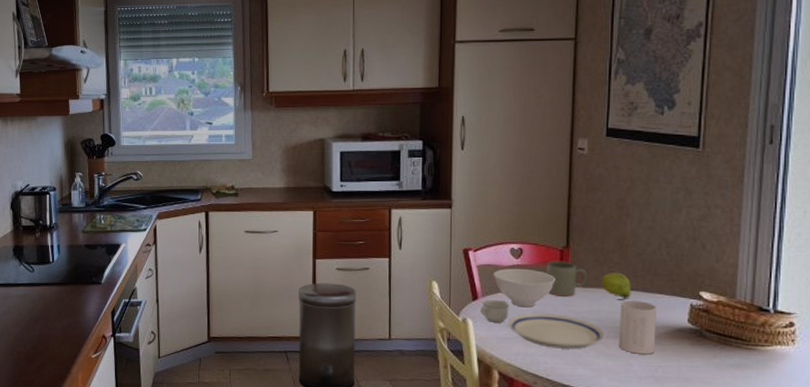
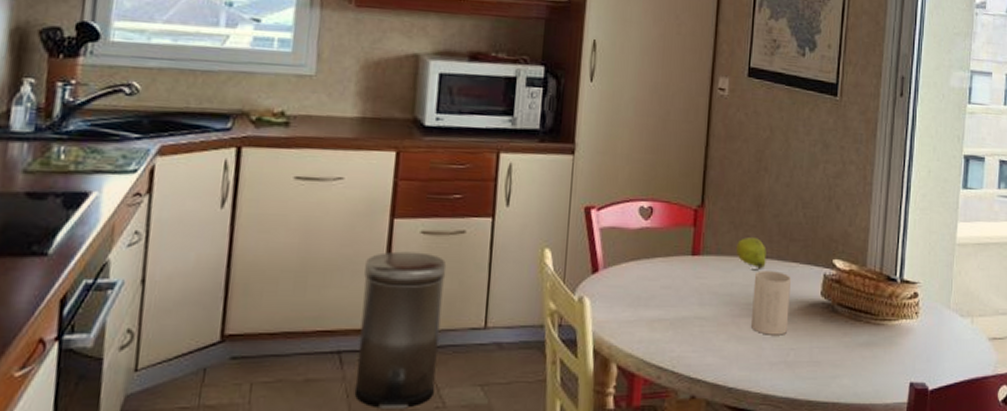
cup: present [480,299,509,323] -> none [600,272,635,302]
bowl: present [493,268,555,308] -> none [617,231,688,281]
plate: present [508,313,604,349] -> none [631,288,737,332]
mug: present [546,261,587,297] -> none [678,222,722,267]

